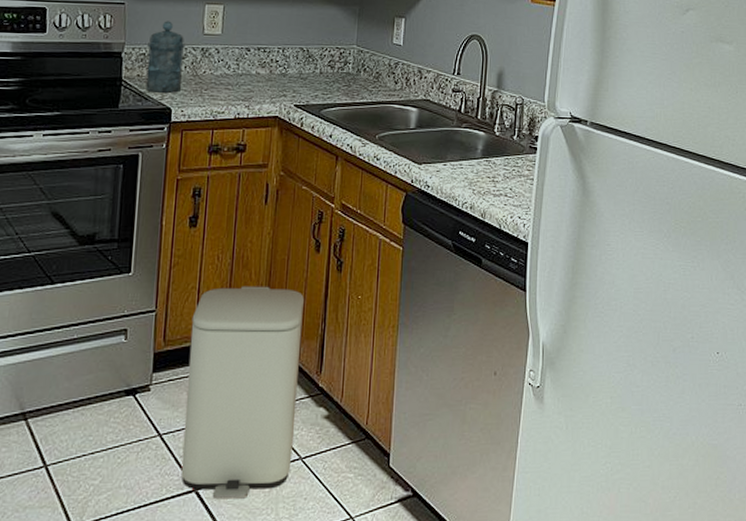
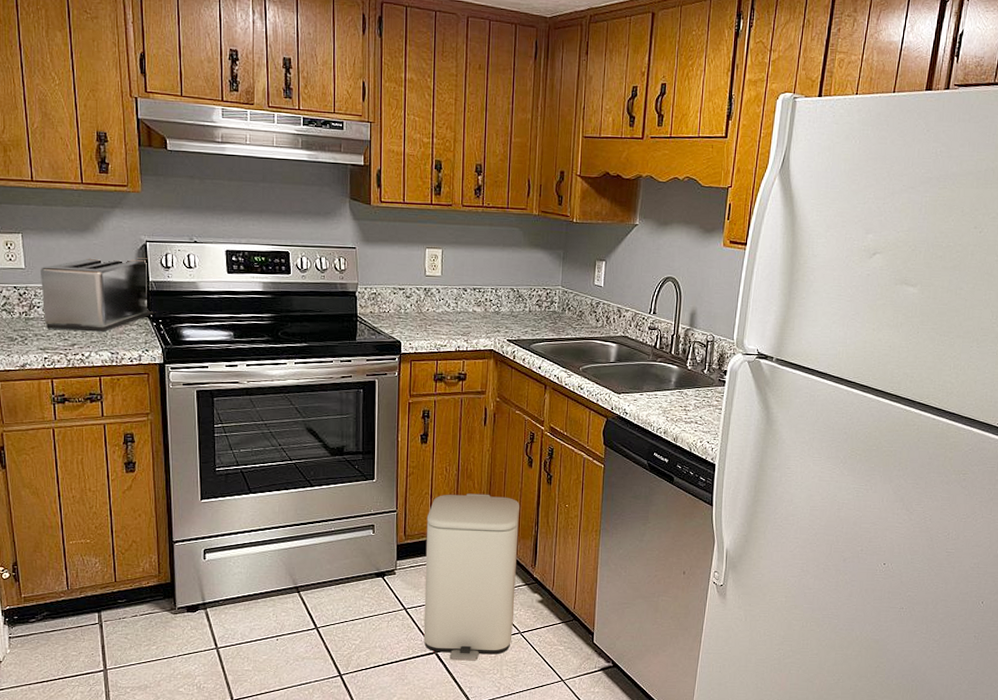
canister: present [146,21,185,93] -> none [378,263,410,328]

